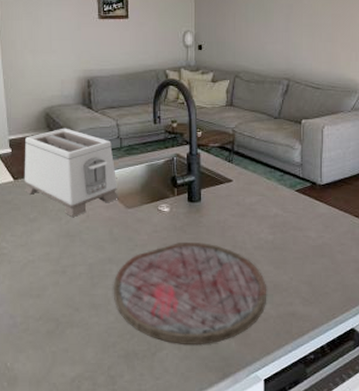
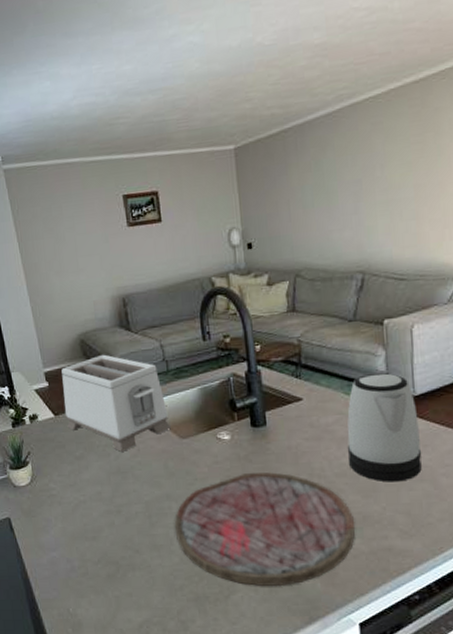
kettle: none [266,163,324,256] -> present [347,372,422,482]

